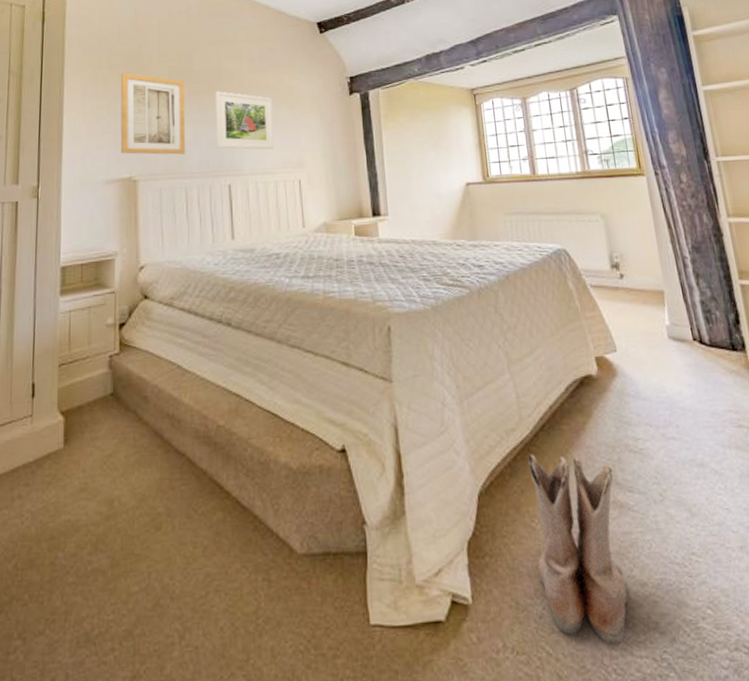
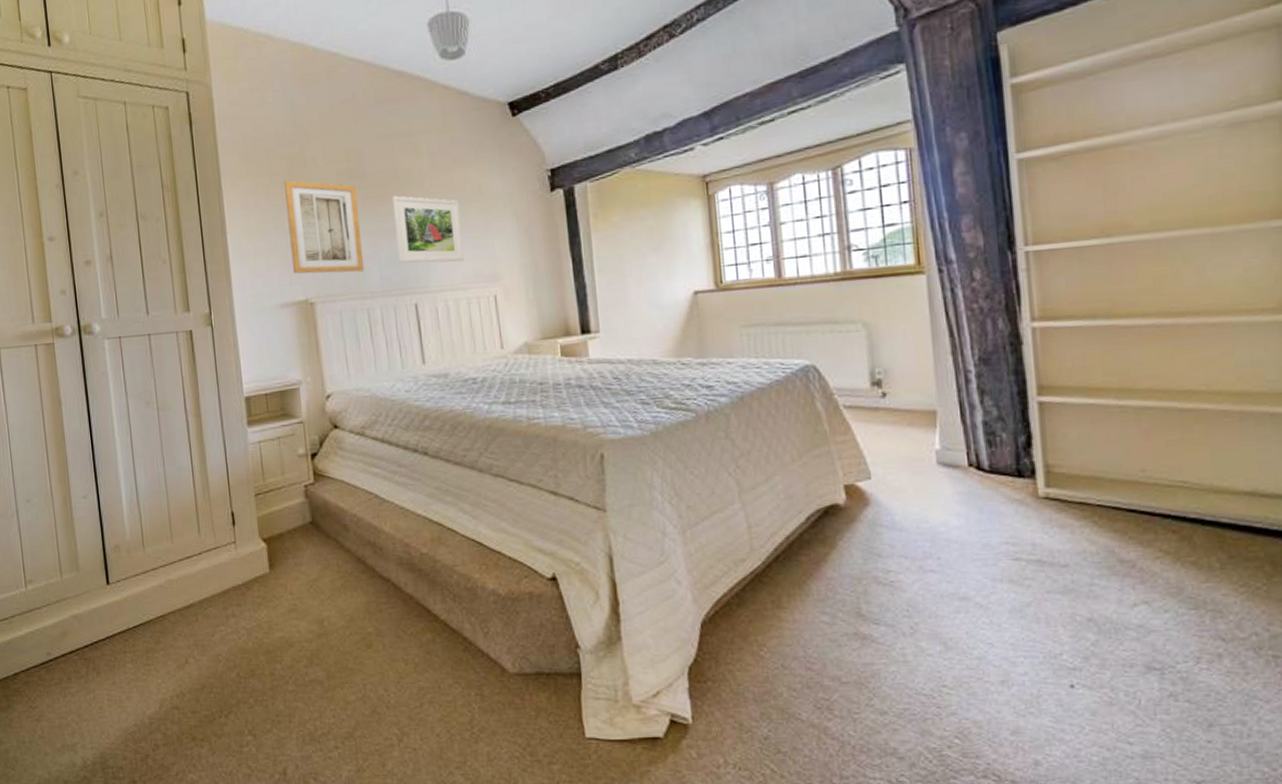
boots: present [527,454,629,646] -> none [758,585,865,767]

